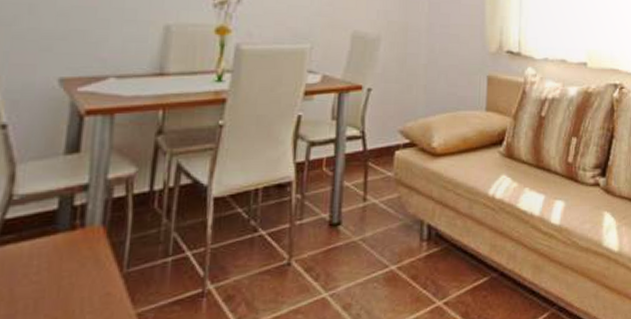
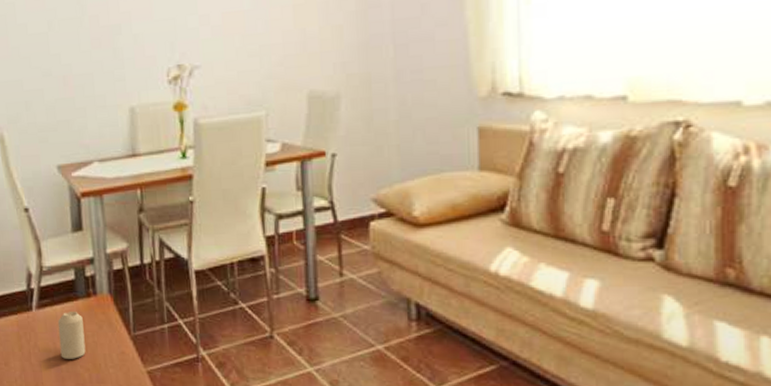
candle: none [17,248,60,308] -> present [57,312,86,359]

